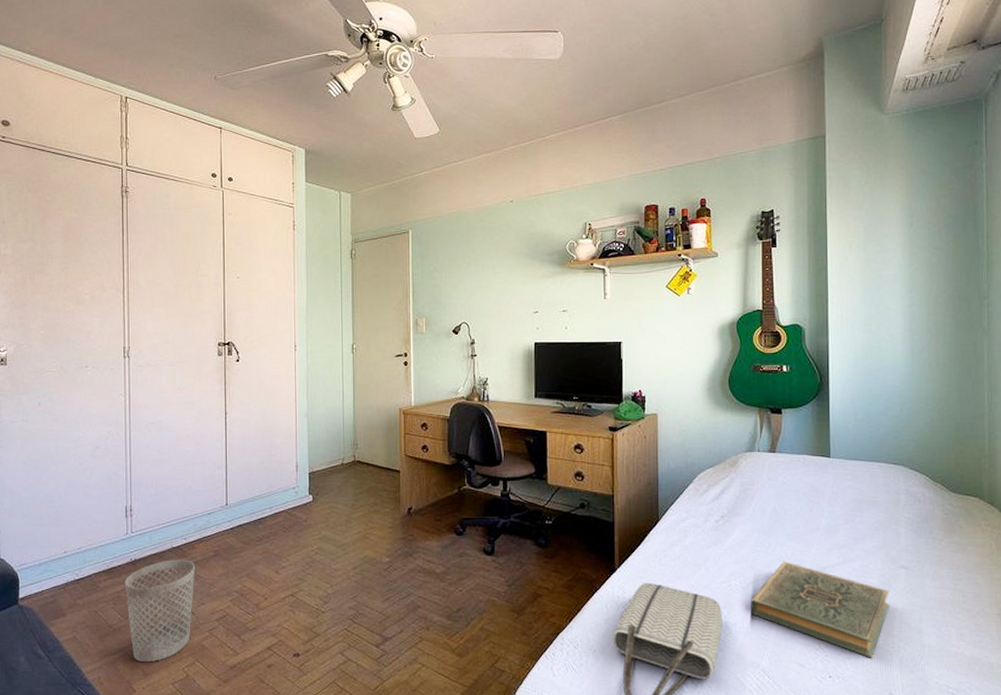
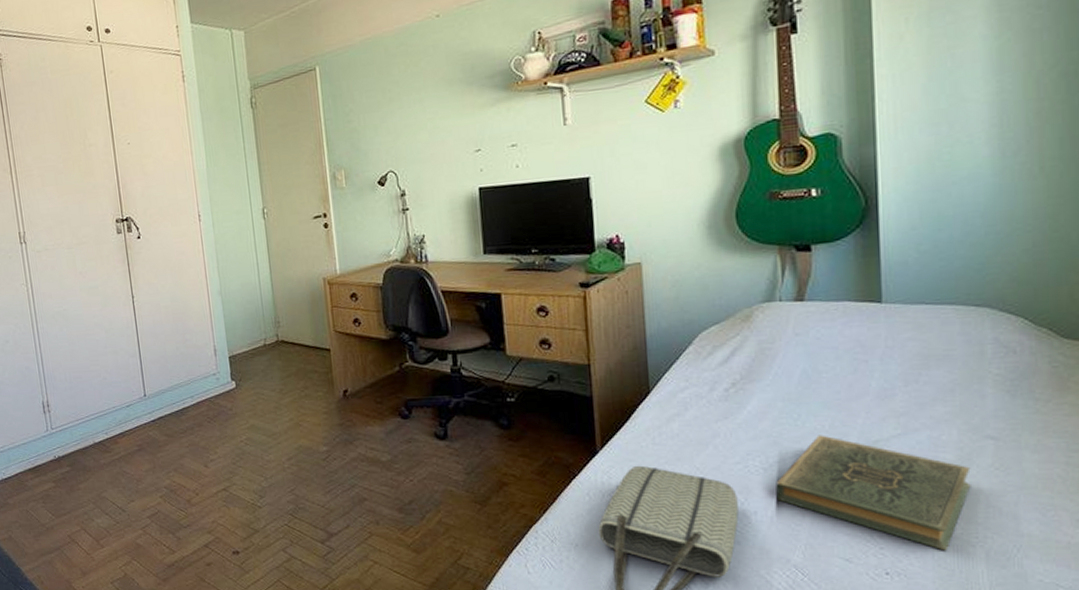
wastebasket: present [125,559,195,663] -> none [51,455,124,562]

